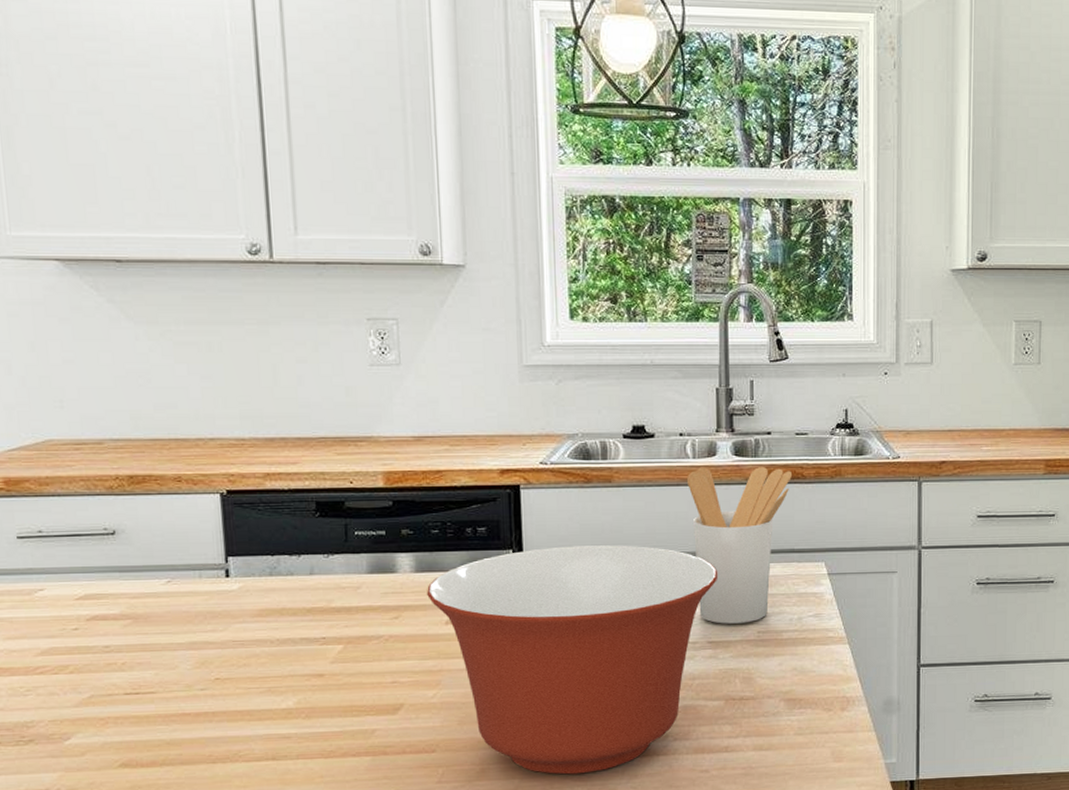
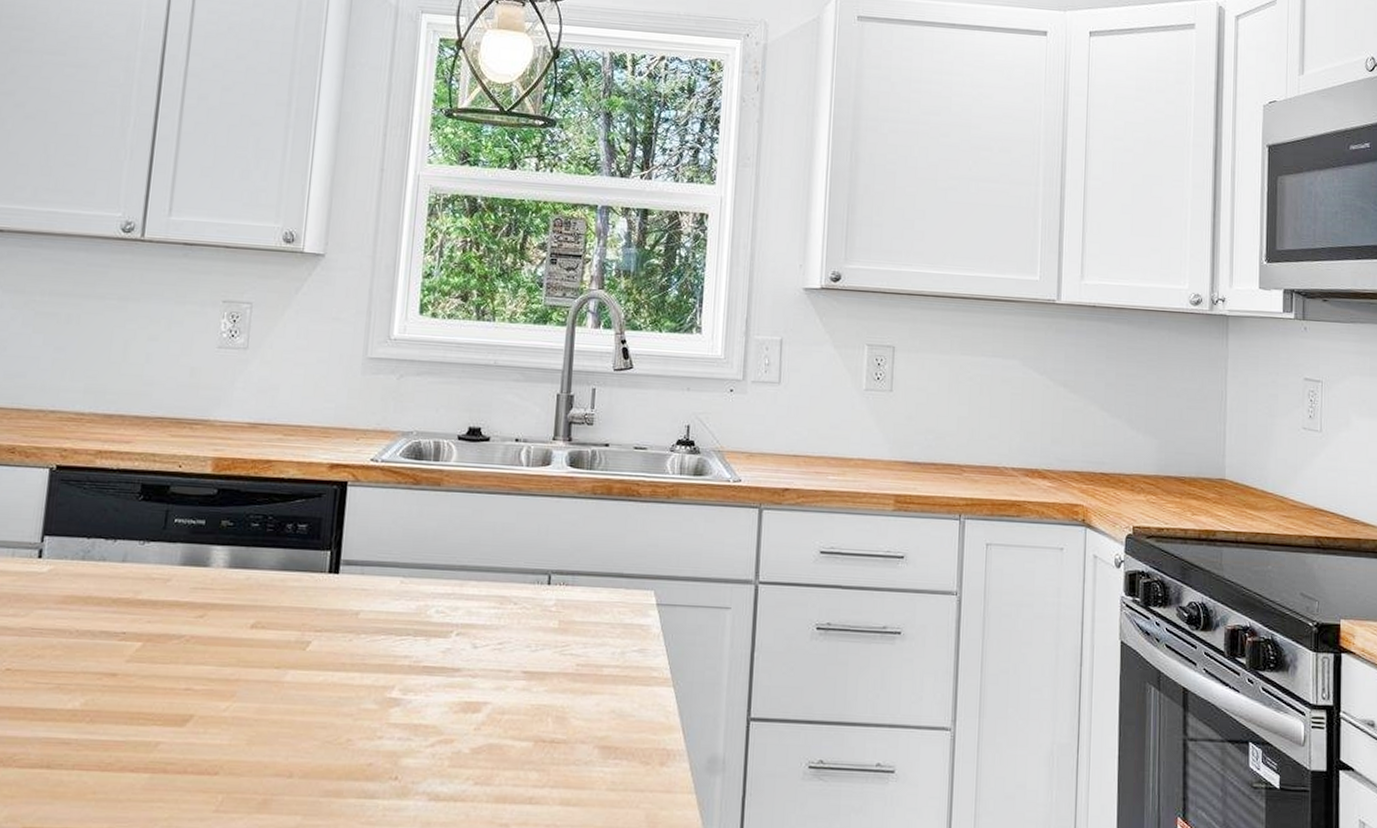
mixing bowl: present [427,545,718,775] -> none [237,551,541,816]
utensil holder: present [687,467,793,624] -> none [516,476,628,654]

